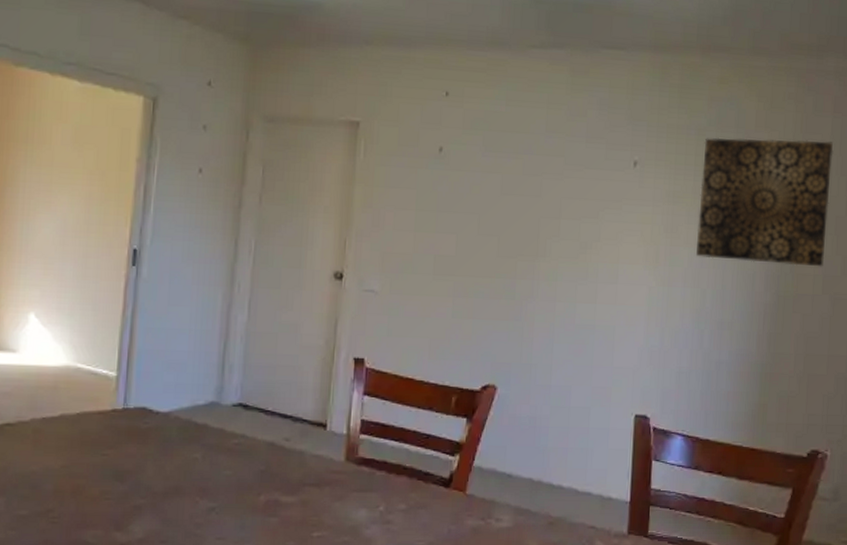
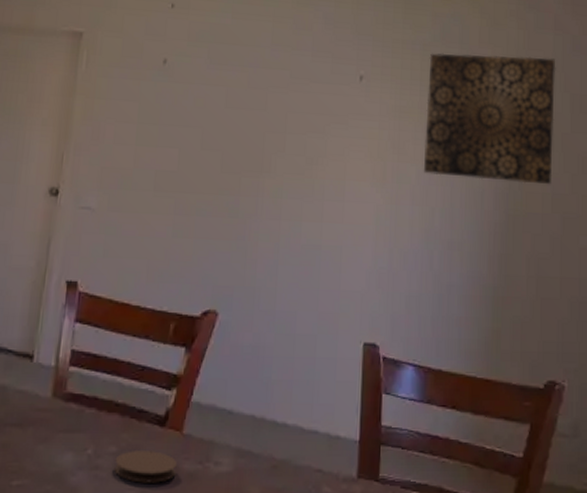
coaster: none [404,508,461,536] -> present [114,451,177,483]

